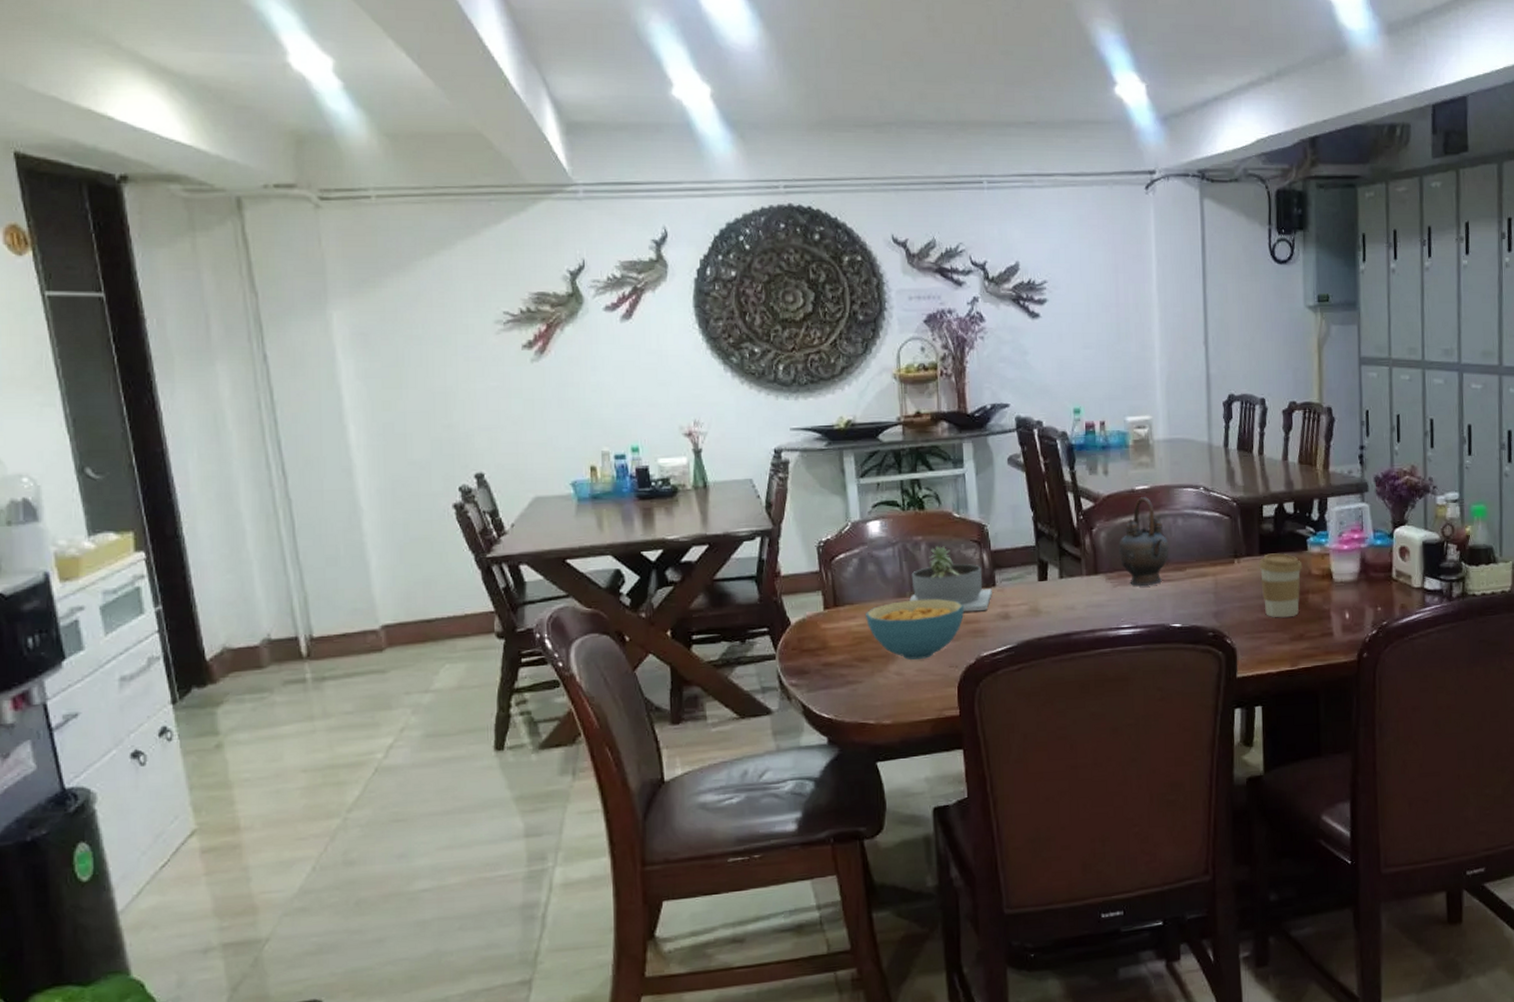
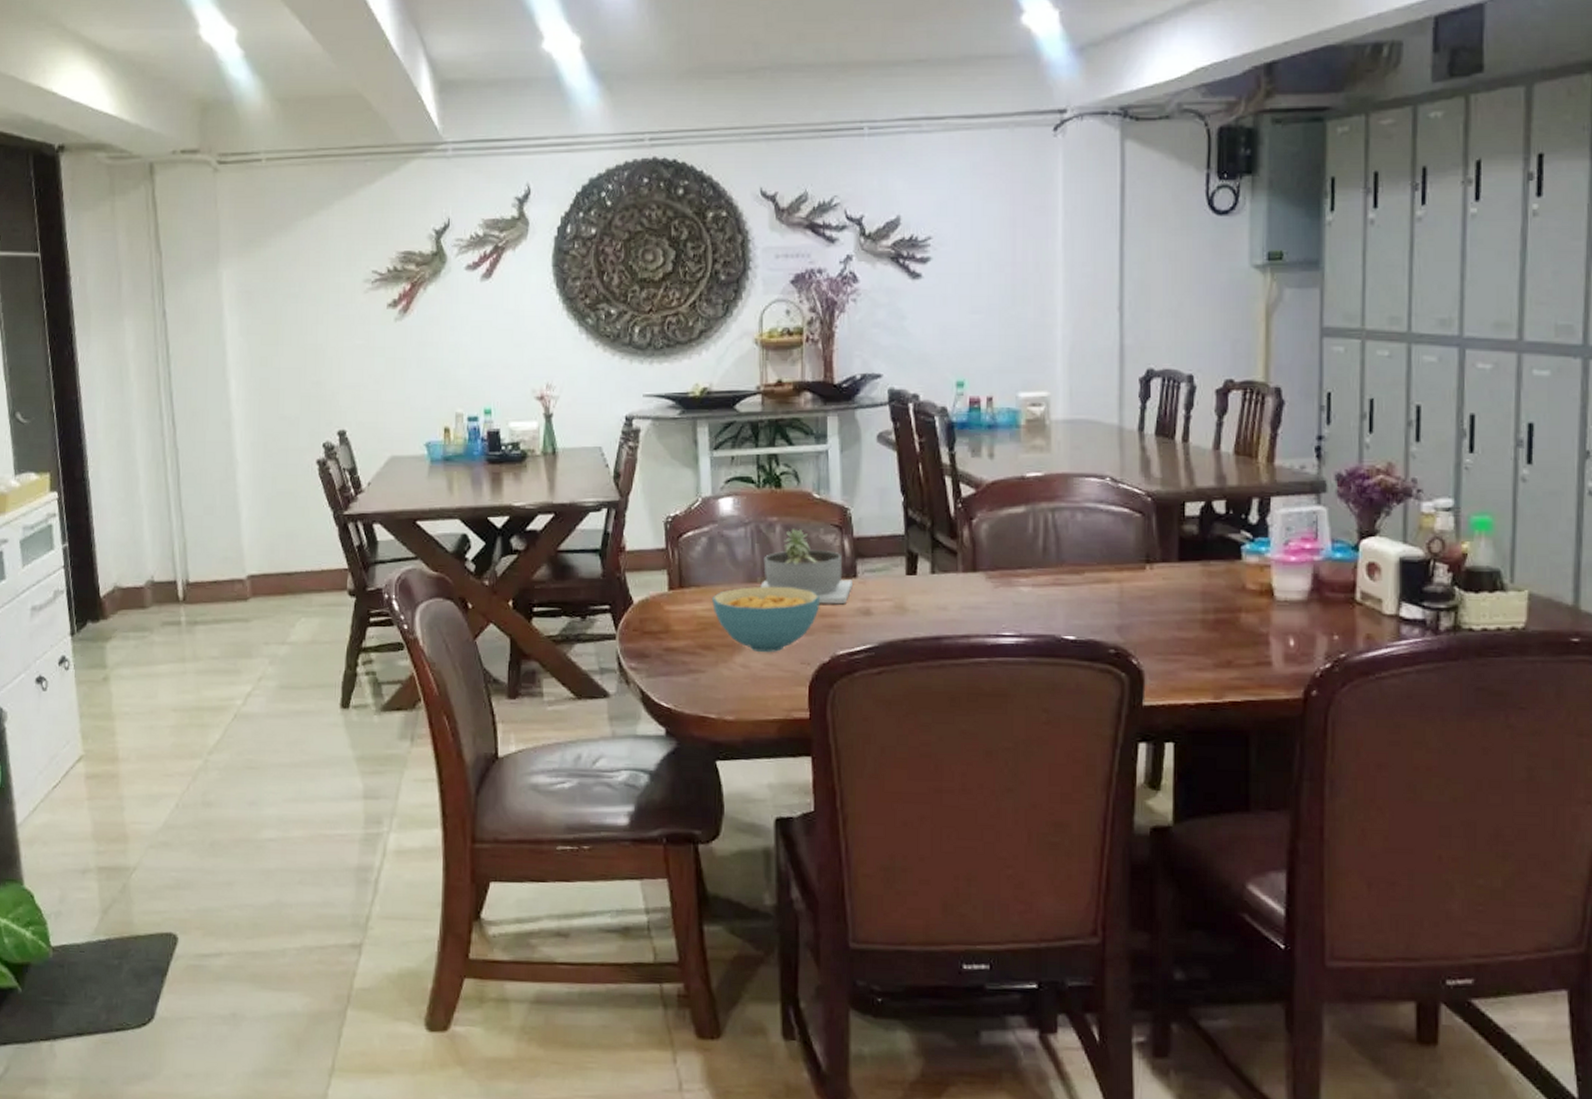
teapot: present [1119,497,1169,586] -> none [1003,486,1064,589]
coffee cup: present [1259,553,1303,618] -> none [1177,560,1234,639]

